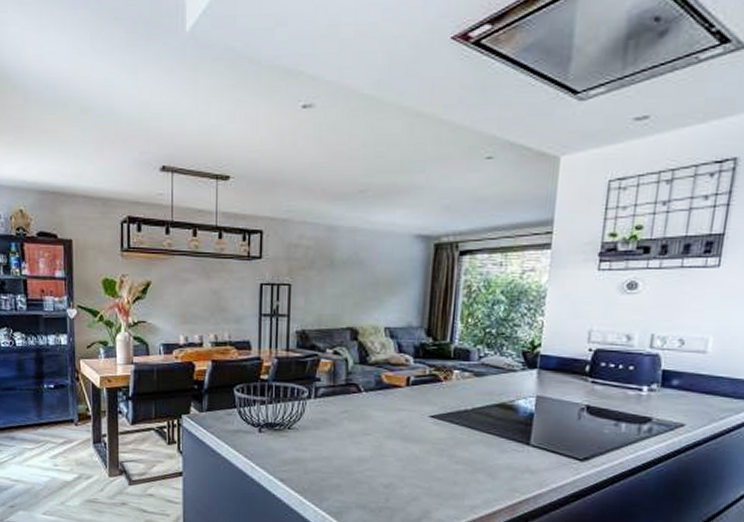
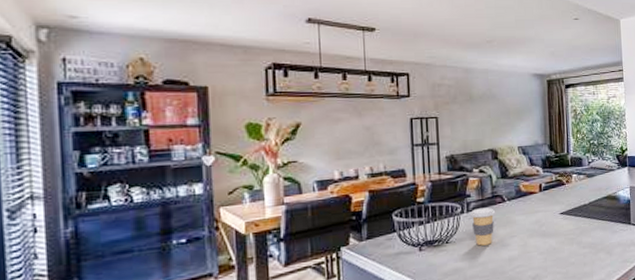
coffee cup: none [318,395,348,439] -> present [470,207,496,246]

